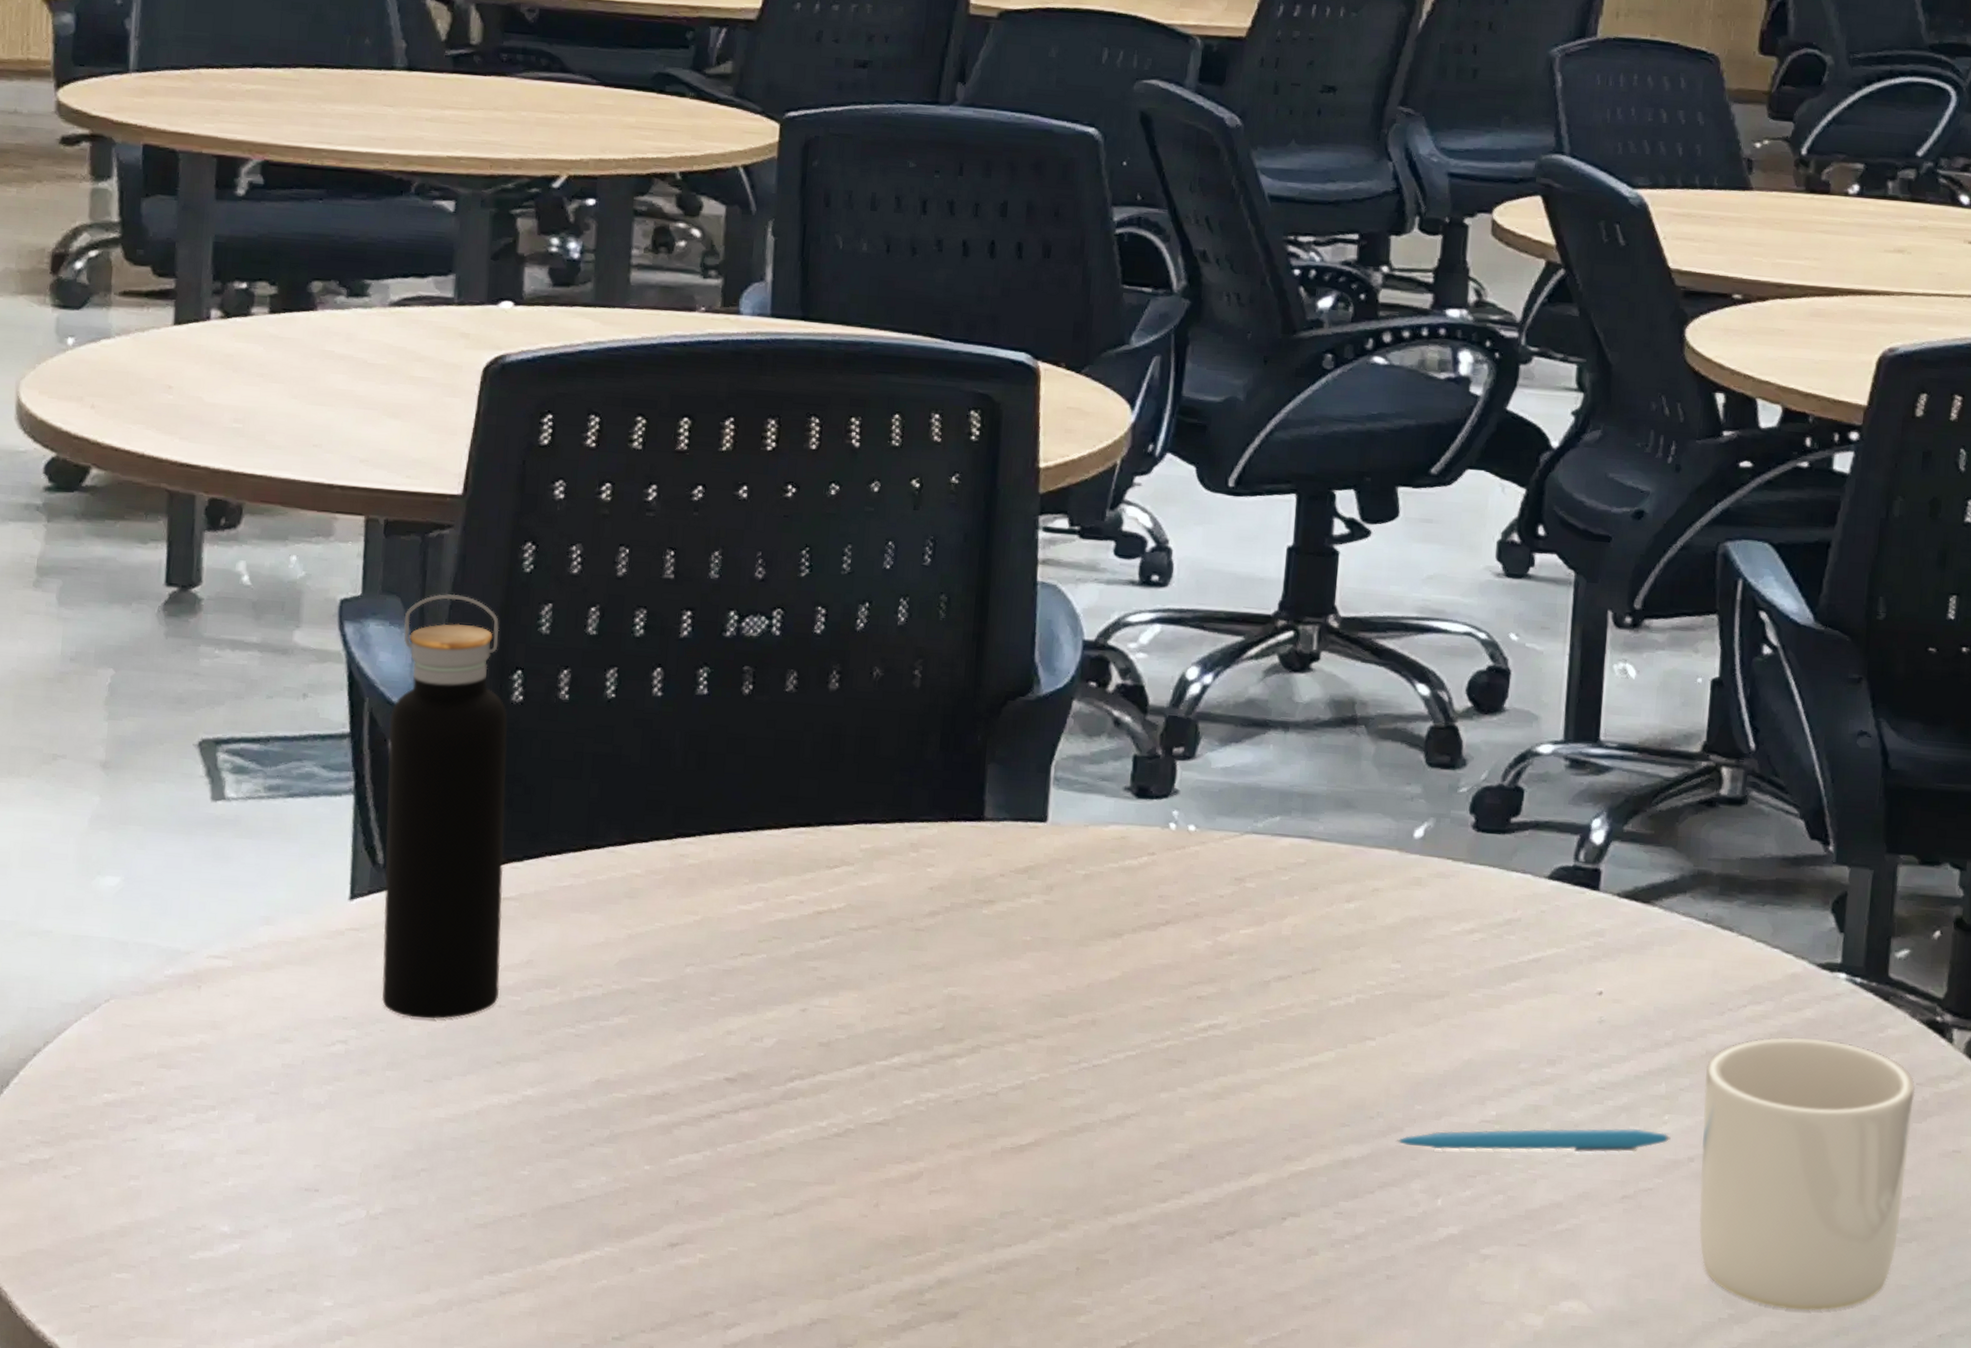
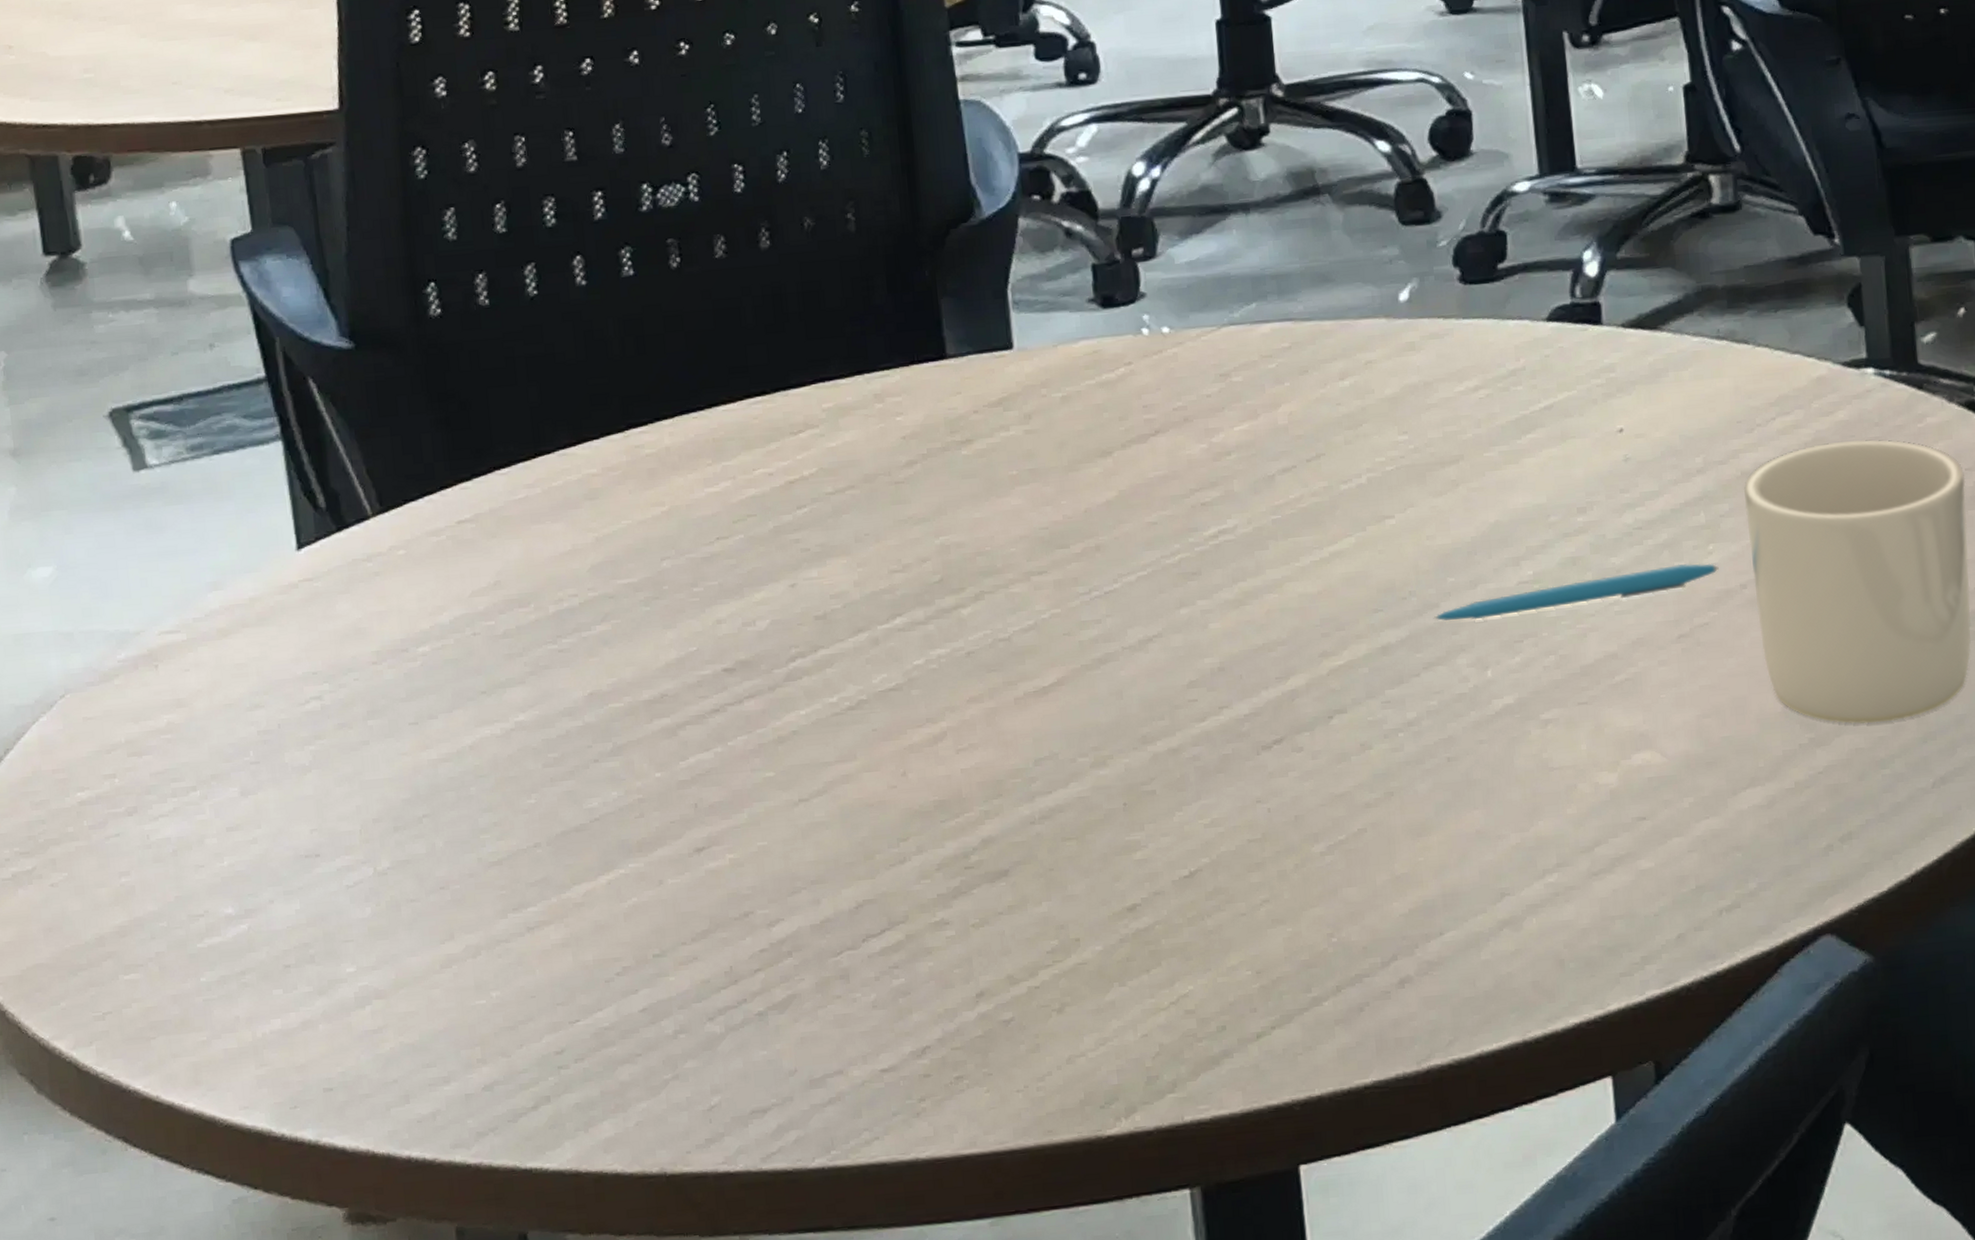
water bottle: present [381,594,508,1019] -> none [301,214,471,661]

